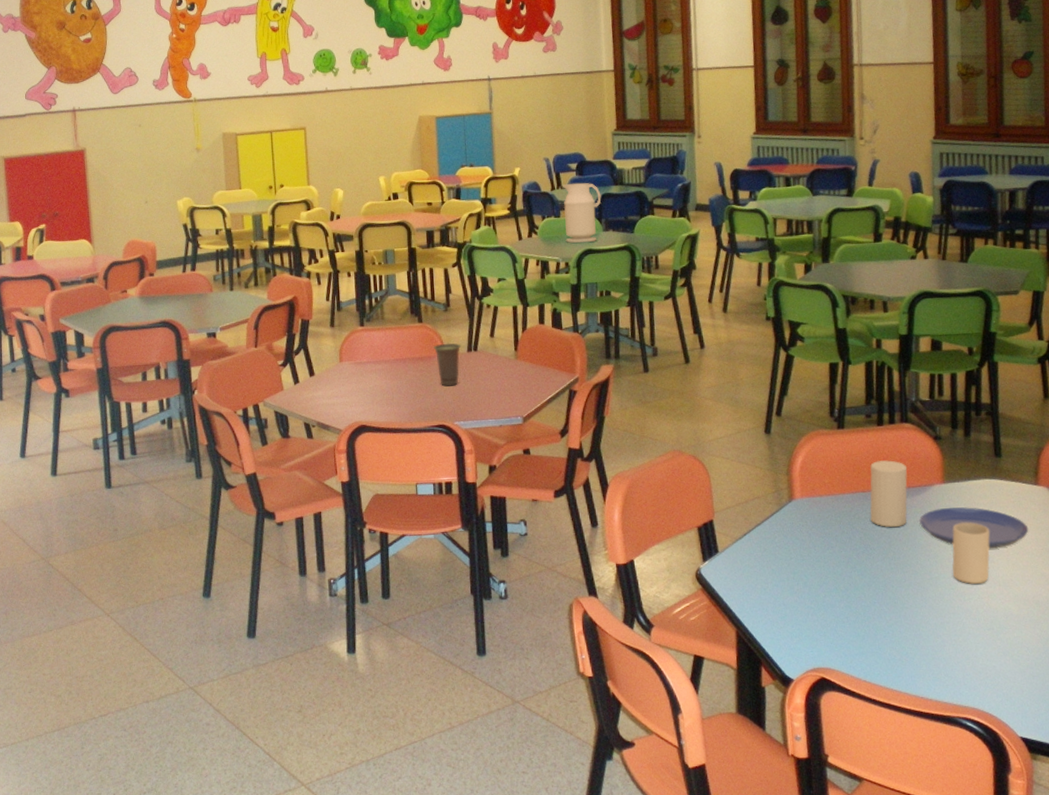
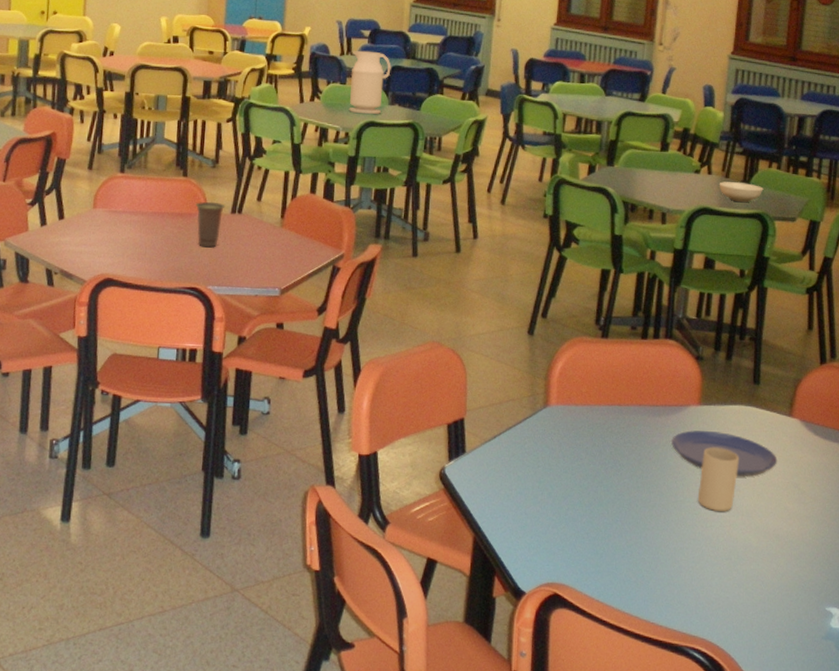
cup: present [870,460,908,528] -> none [623,375,666,446]
bowl: none [936,262,982,282] -> present [719,181,764,203]

